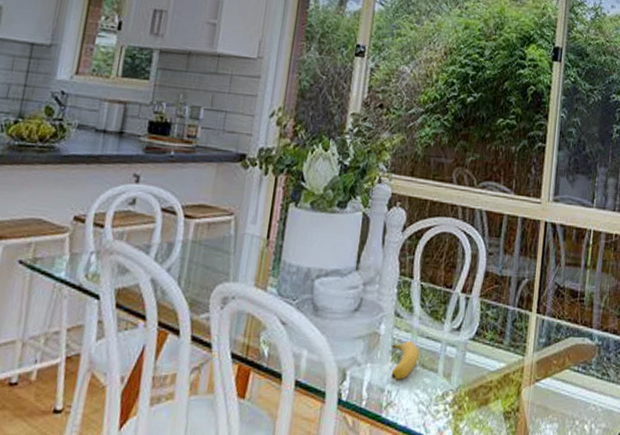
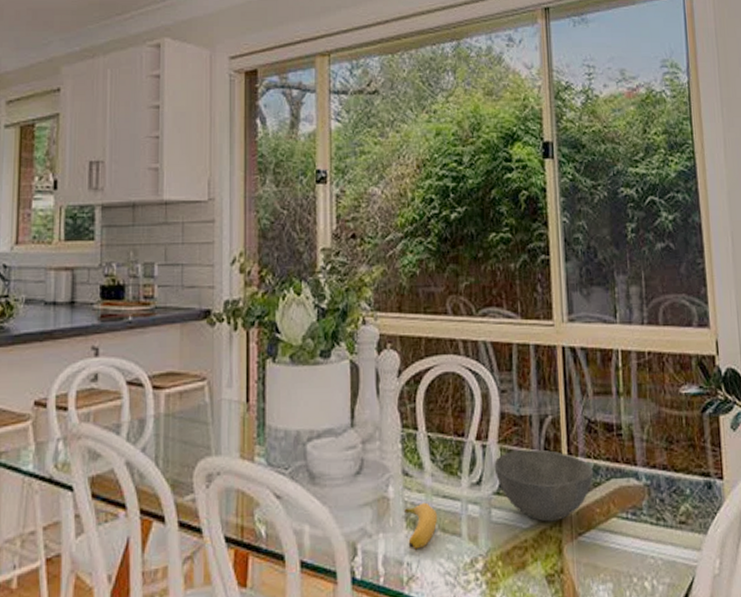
bowl: none [473,305,556,368] -> present [494,449,594,522]

